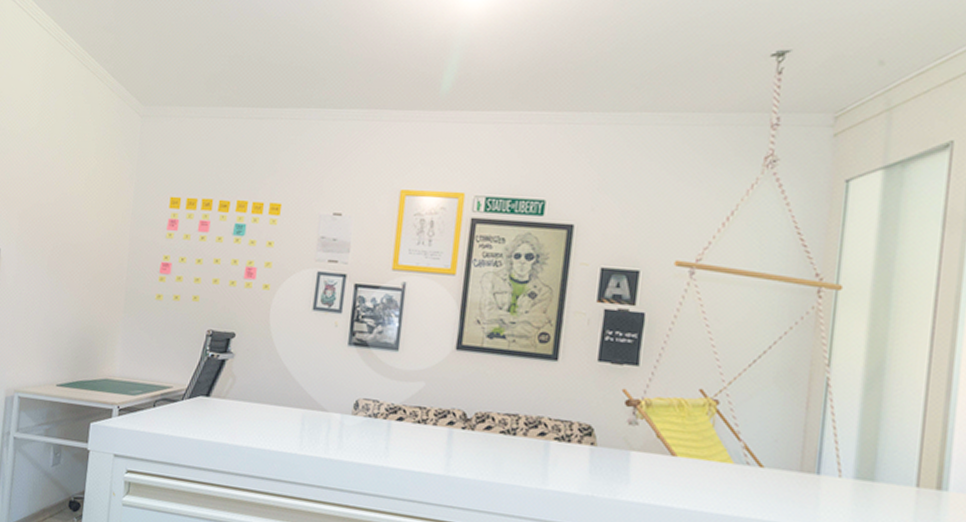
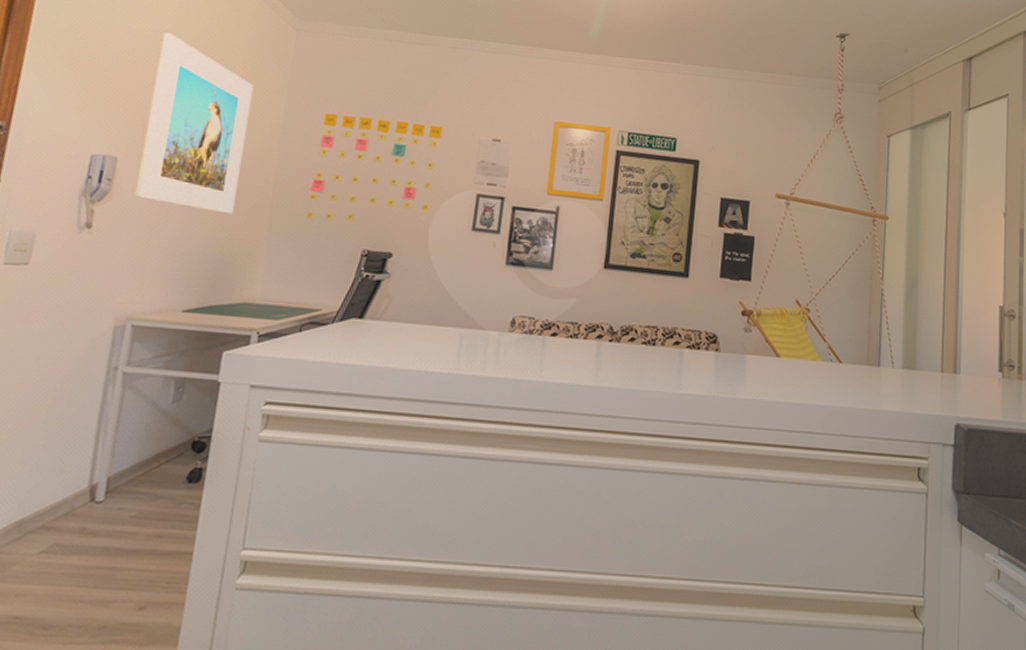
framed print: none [15,131,106,297] -> present [134,32,253,215]

